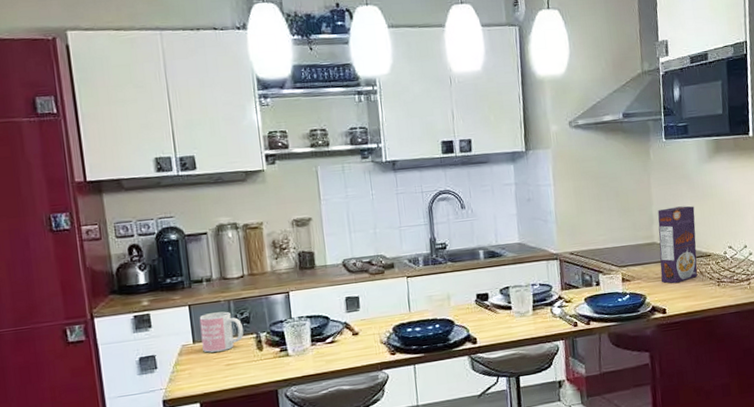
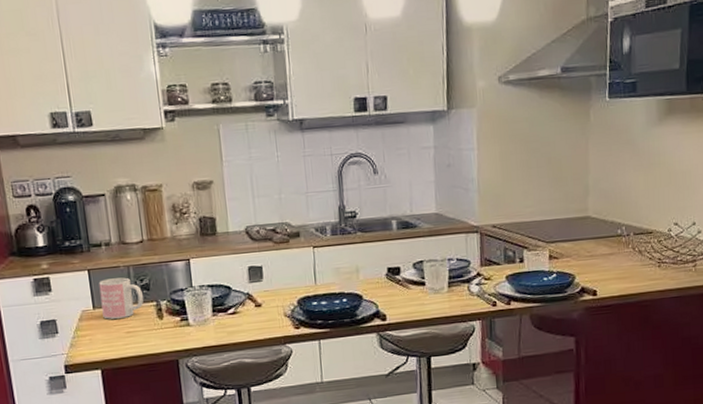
cereal box: present [658,206,698,284] -> none [593,175,638,263]

